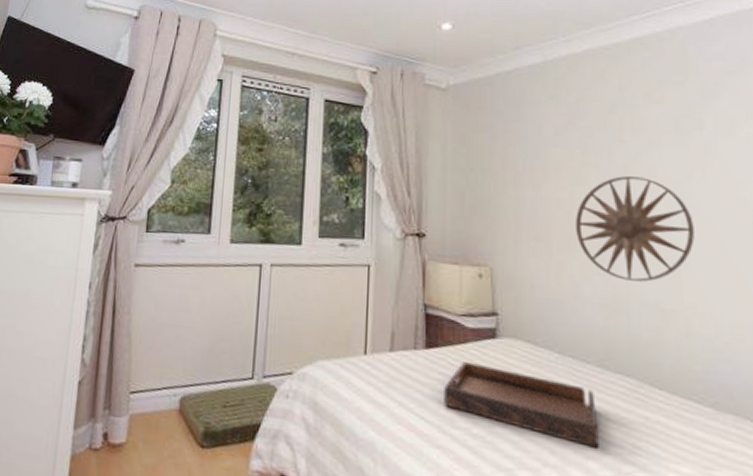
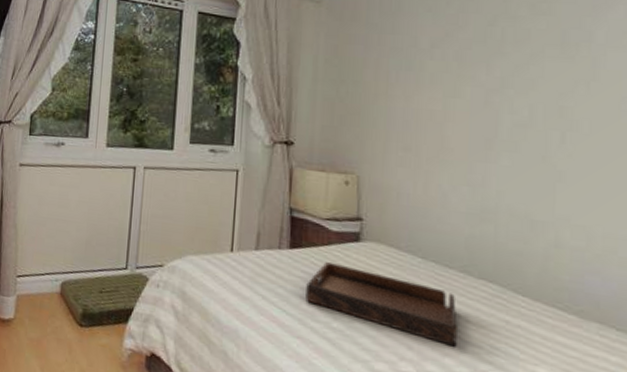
wall art: present [576,176,695,282] -> none [447,89,573,194]

